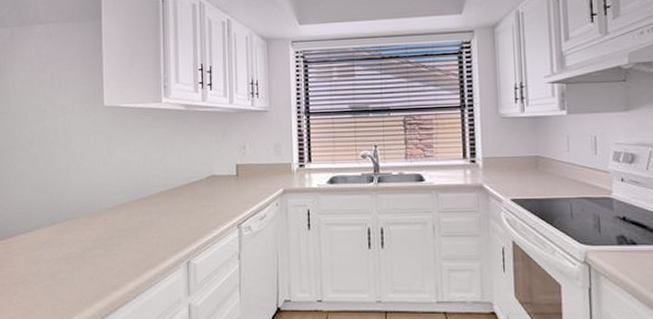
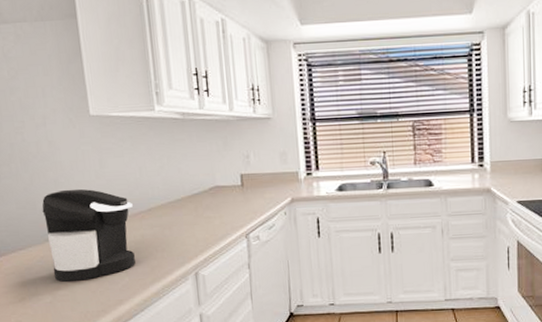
coffee maker: none [52,174,134,265] -> present [42,189,136,282]

